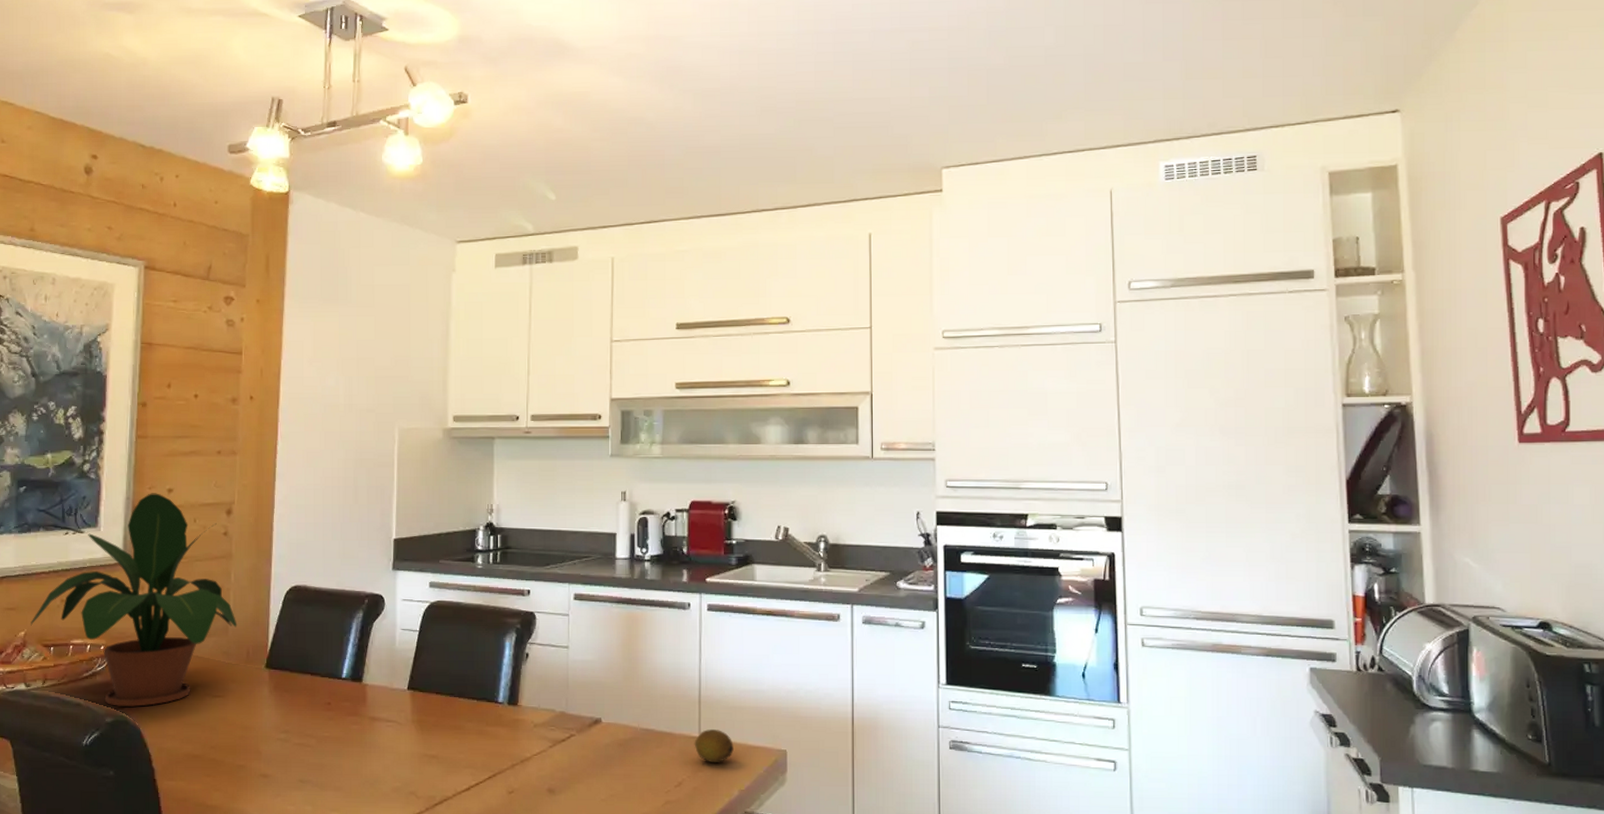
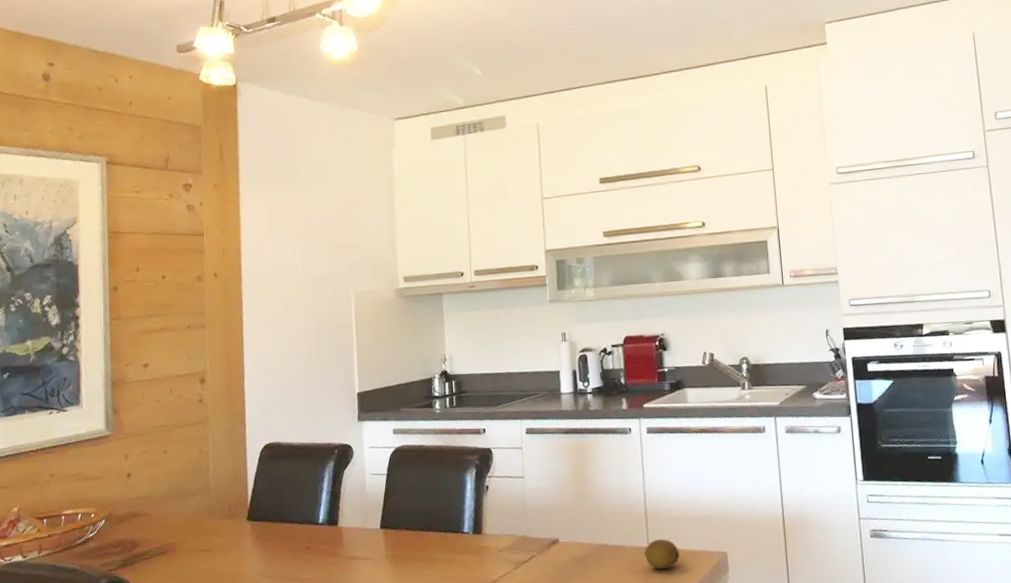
potted plant: present [31,493,237,707] -> none [23,369,218,568]

